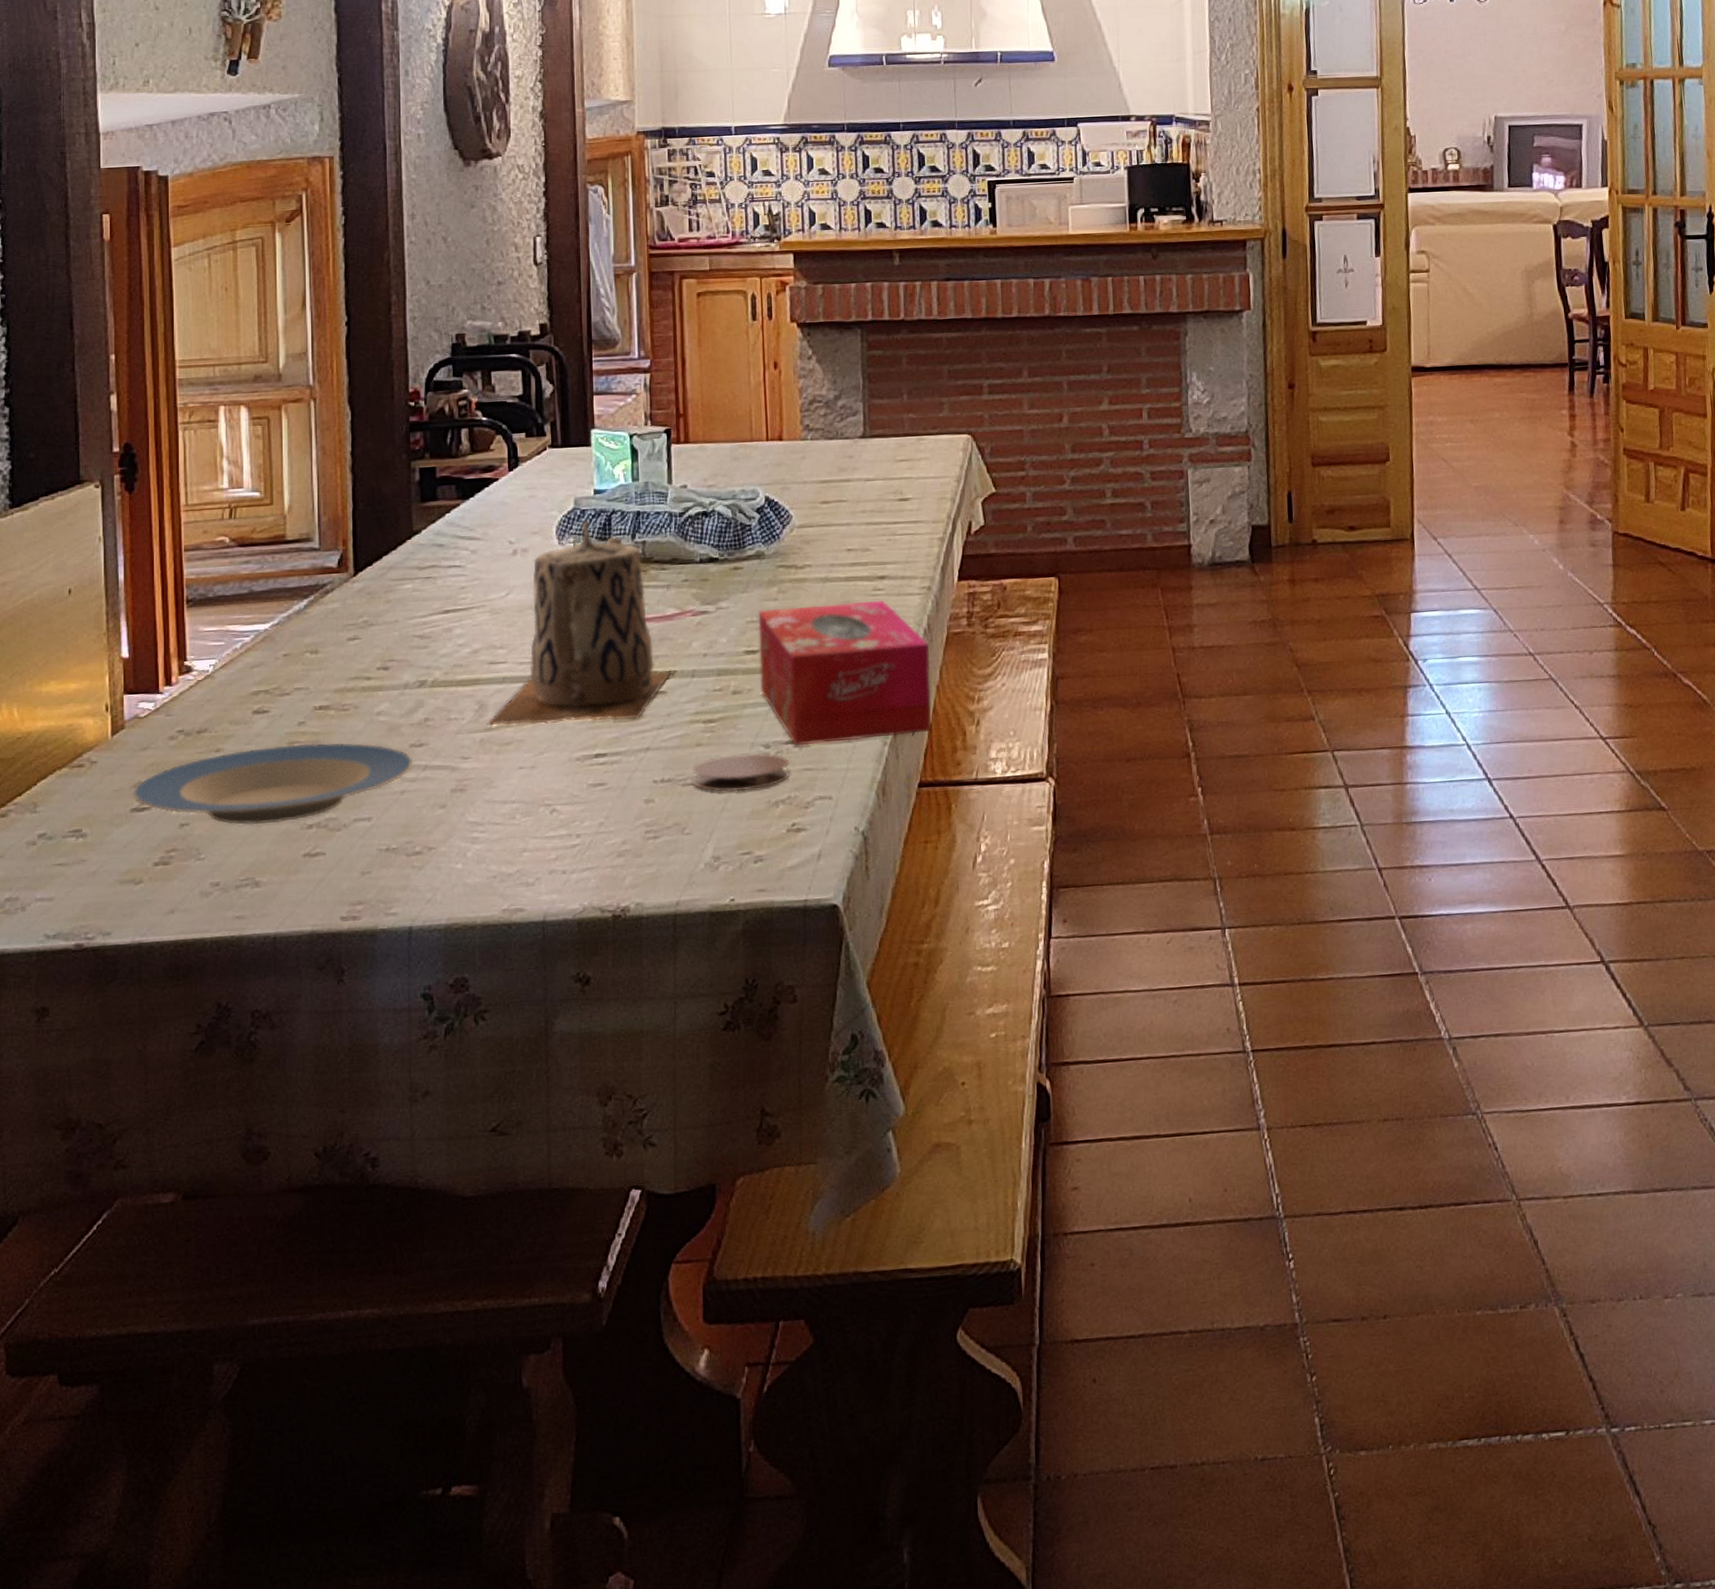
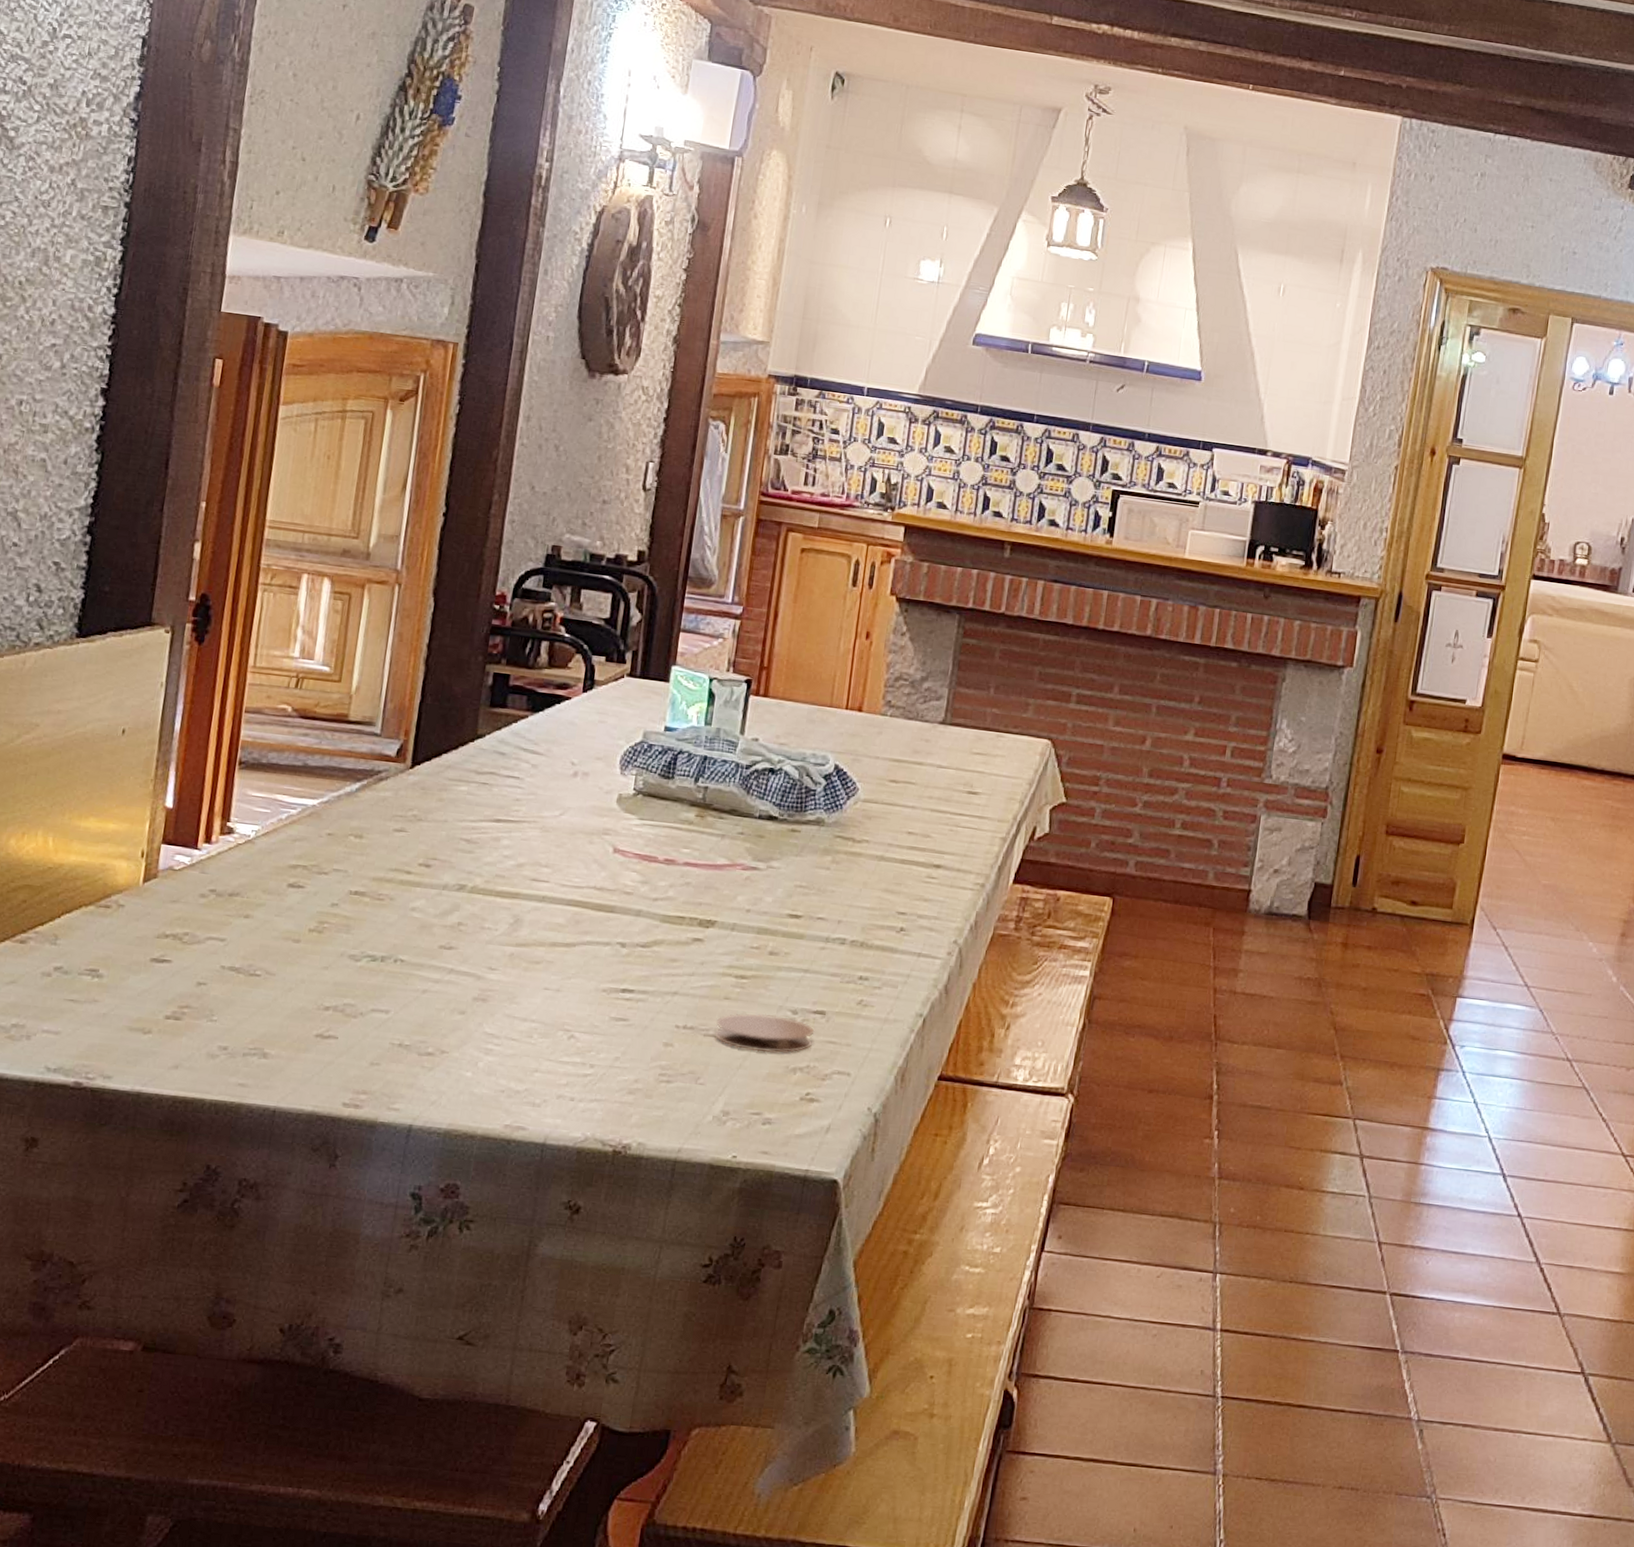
plate: present [131,742,414,825] -> none [153,920,441,1000]
teapot: present [486,521,670,726] -> none [519,756,711,962]
tissue box: present [758,601,931,746] -> none [797,877,973,1028]

